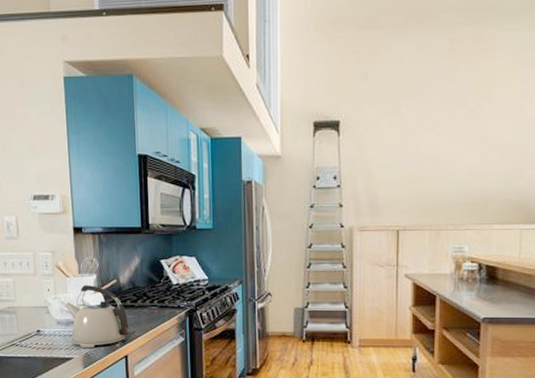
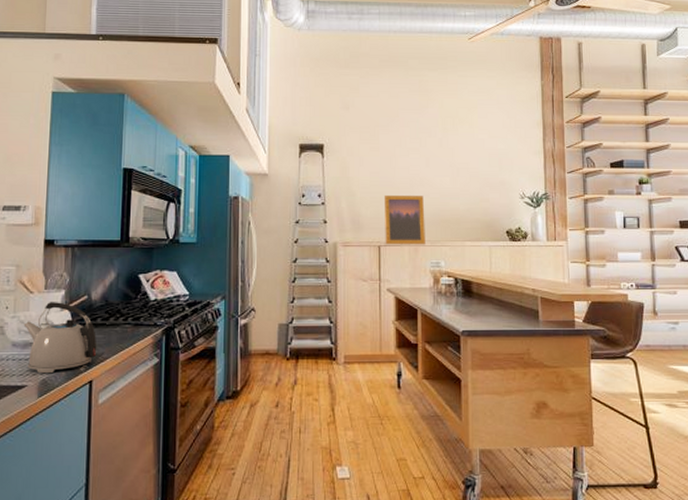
picture frame: none [404,174,449,229] -> present [383,194,425,245]

